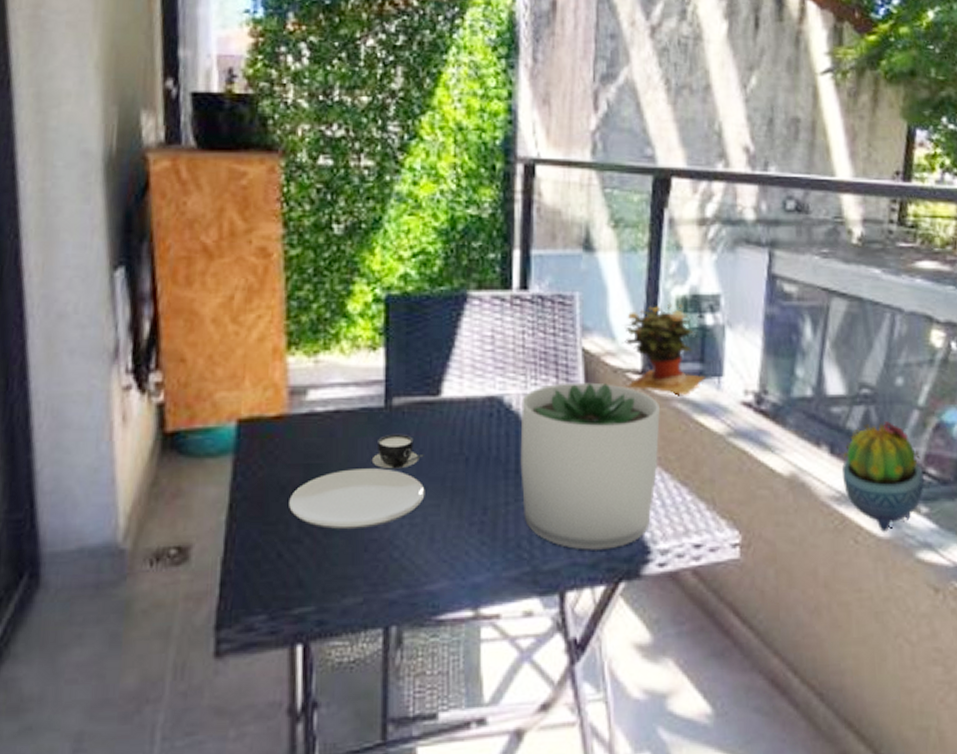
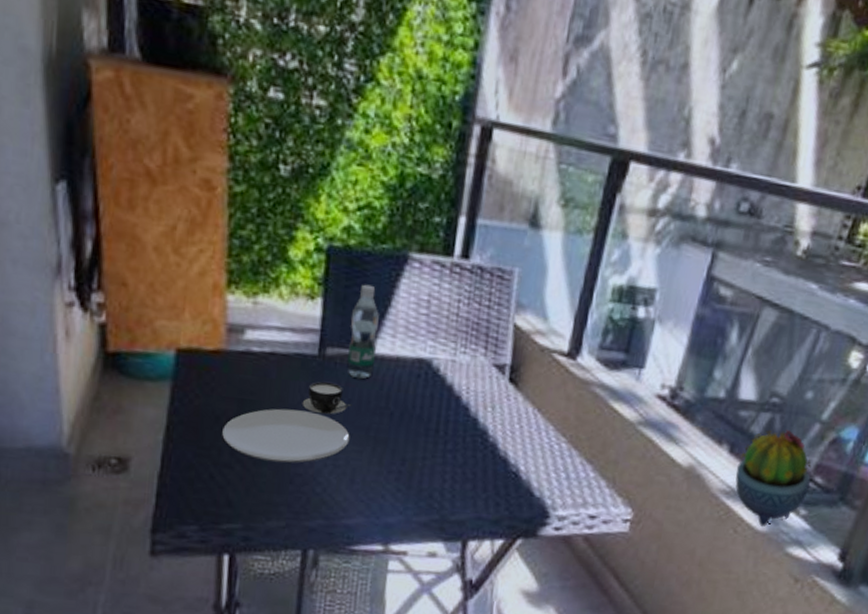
bottle: none [415,328,444,427] -> present [347,284,379,380]
planter: present [520,382,660,552] -> none [438,355,579,510]
flower arrangement: present [622,303,706,395] -> none [550,291,628,381]

